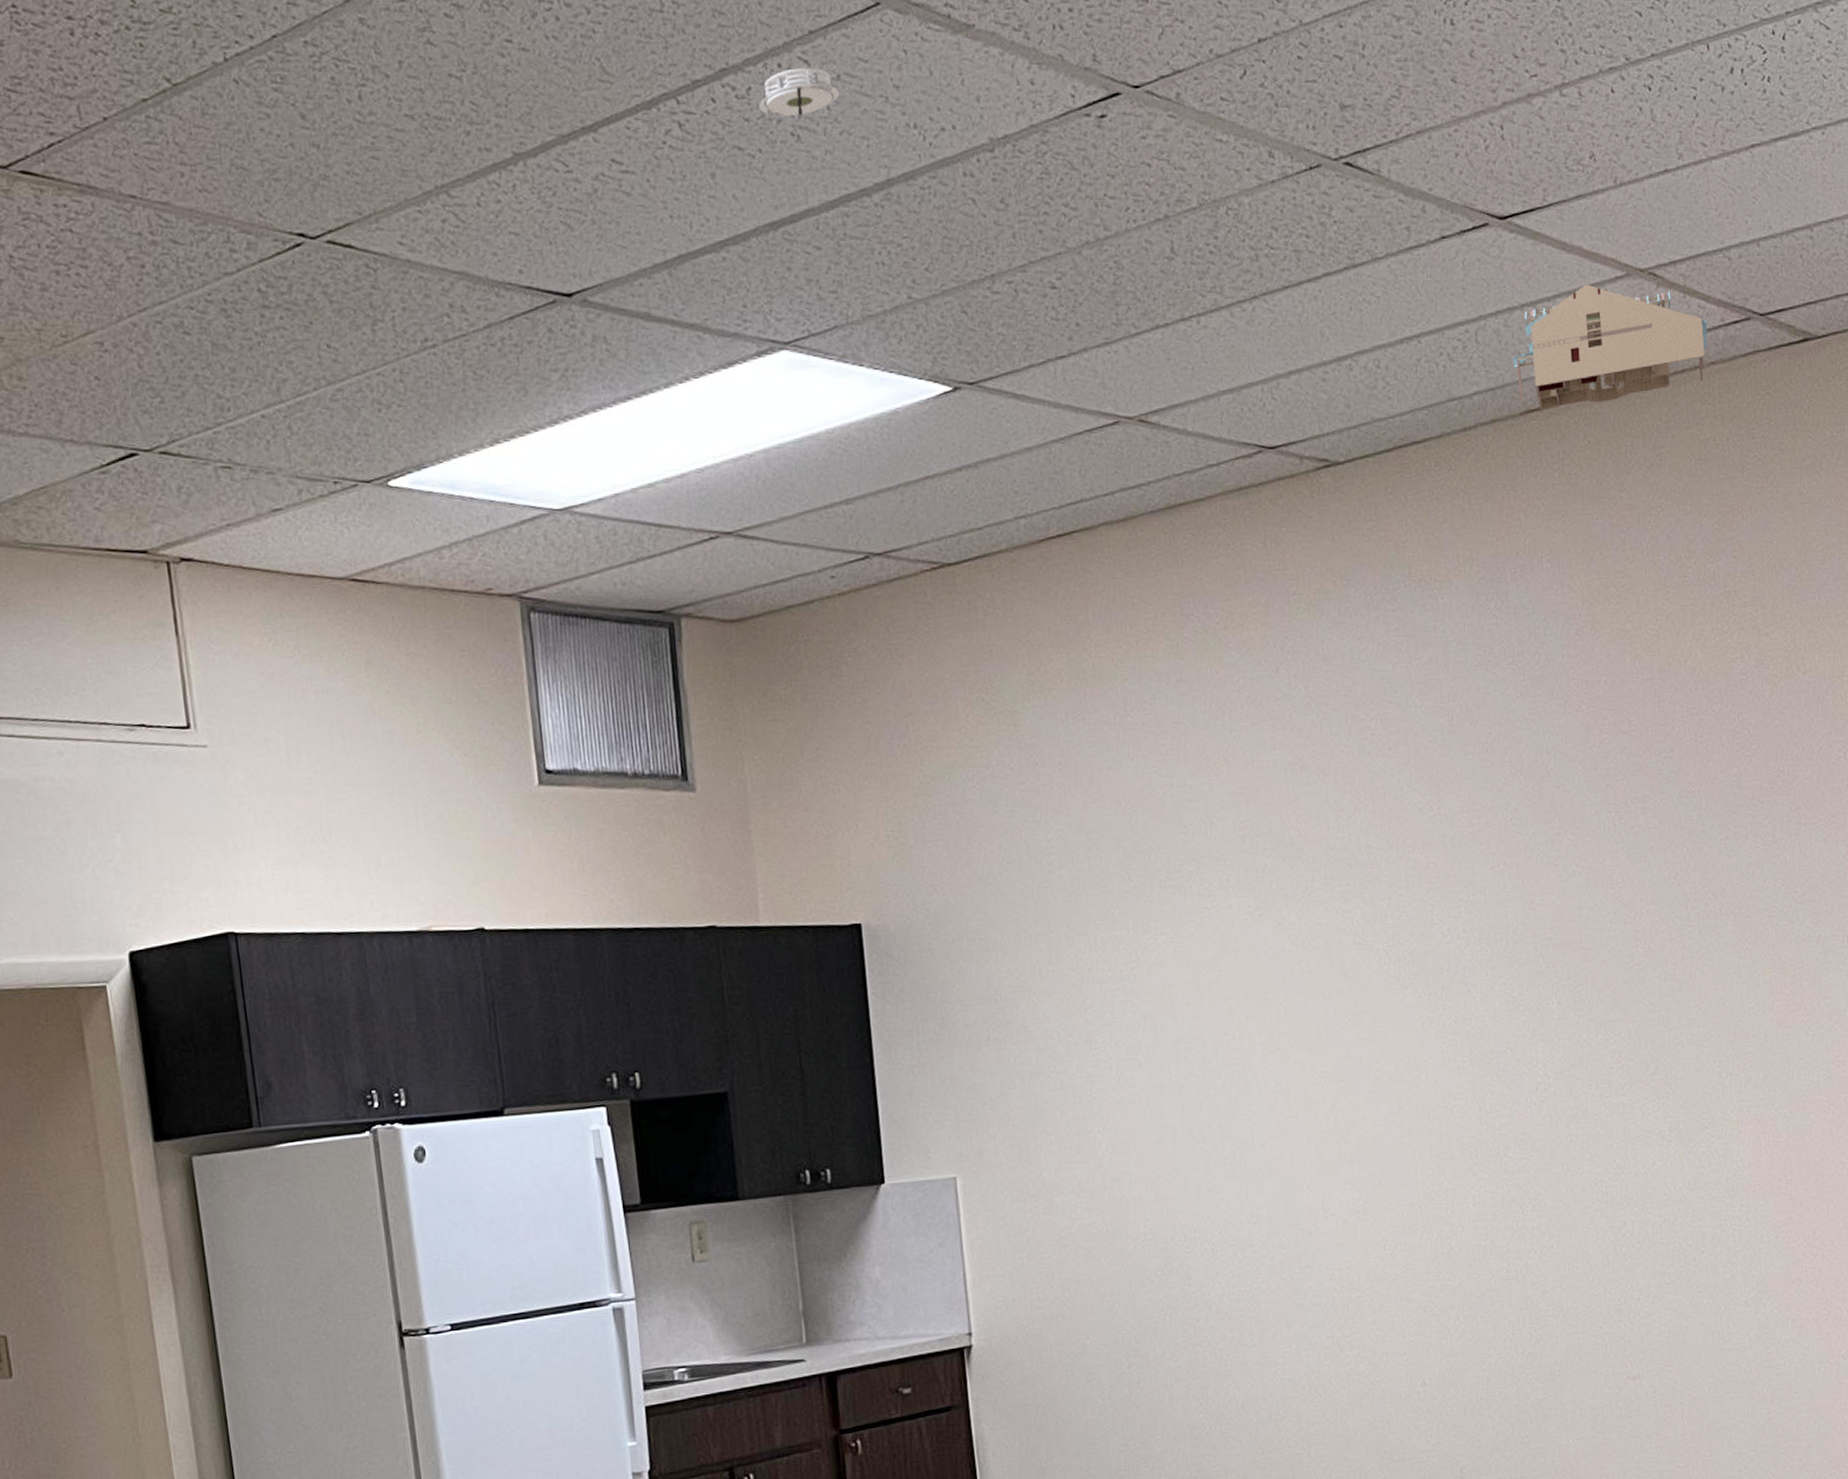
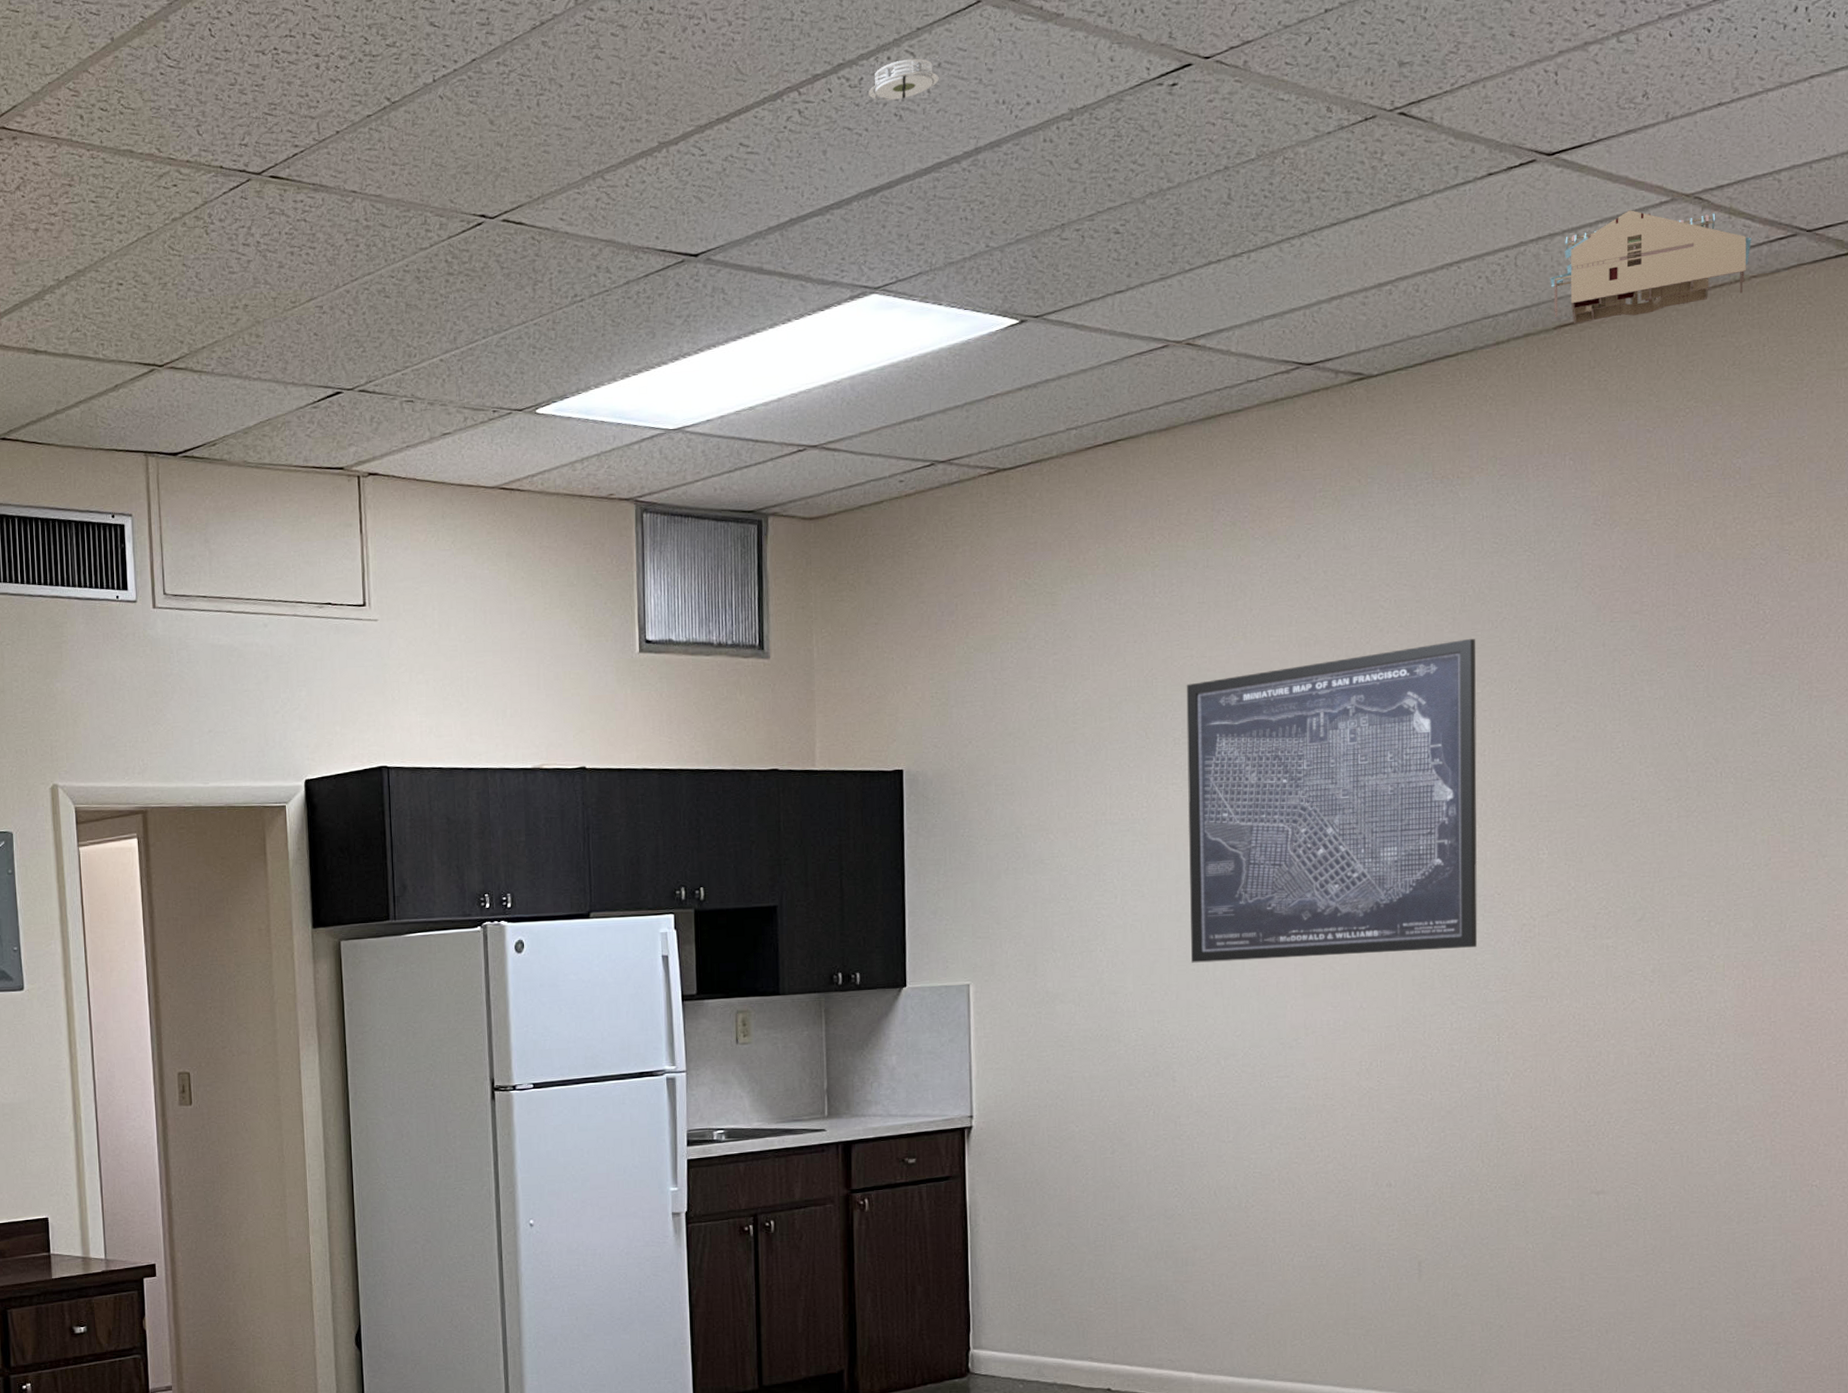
wall art: none [1168,762,1493,1141] -> present [1186,638,1478,963]

